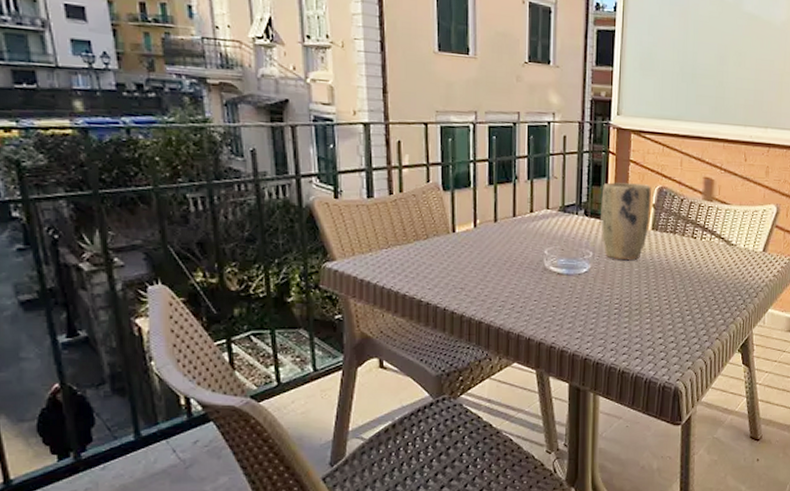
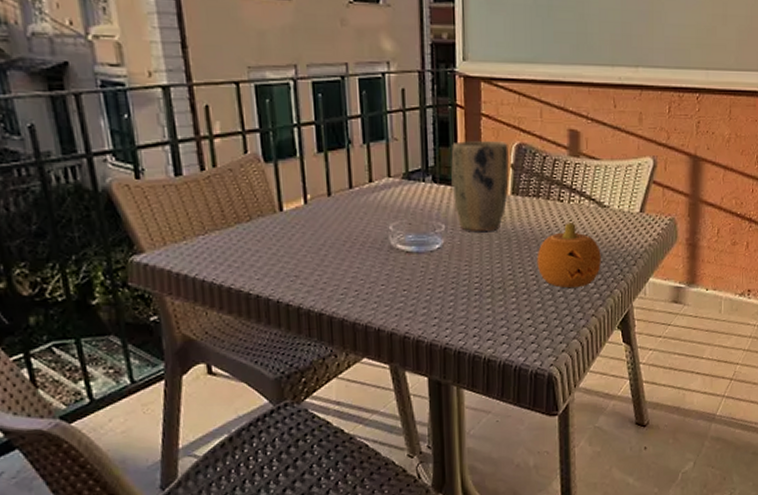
fruit: none [670,257,727,314] -> present [537,223,601,289]

